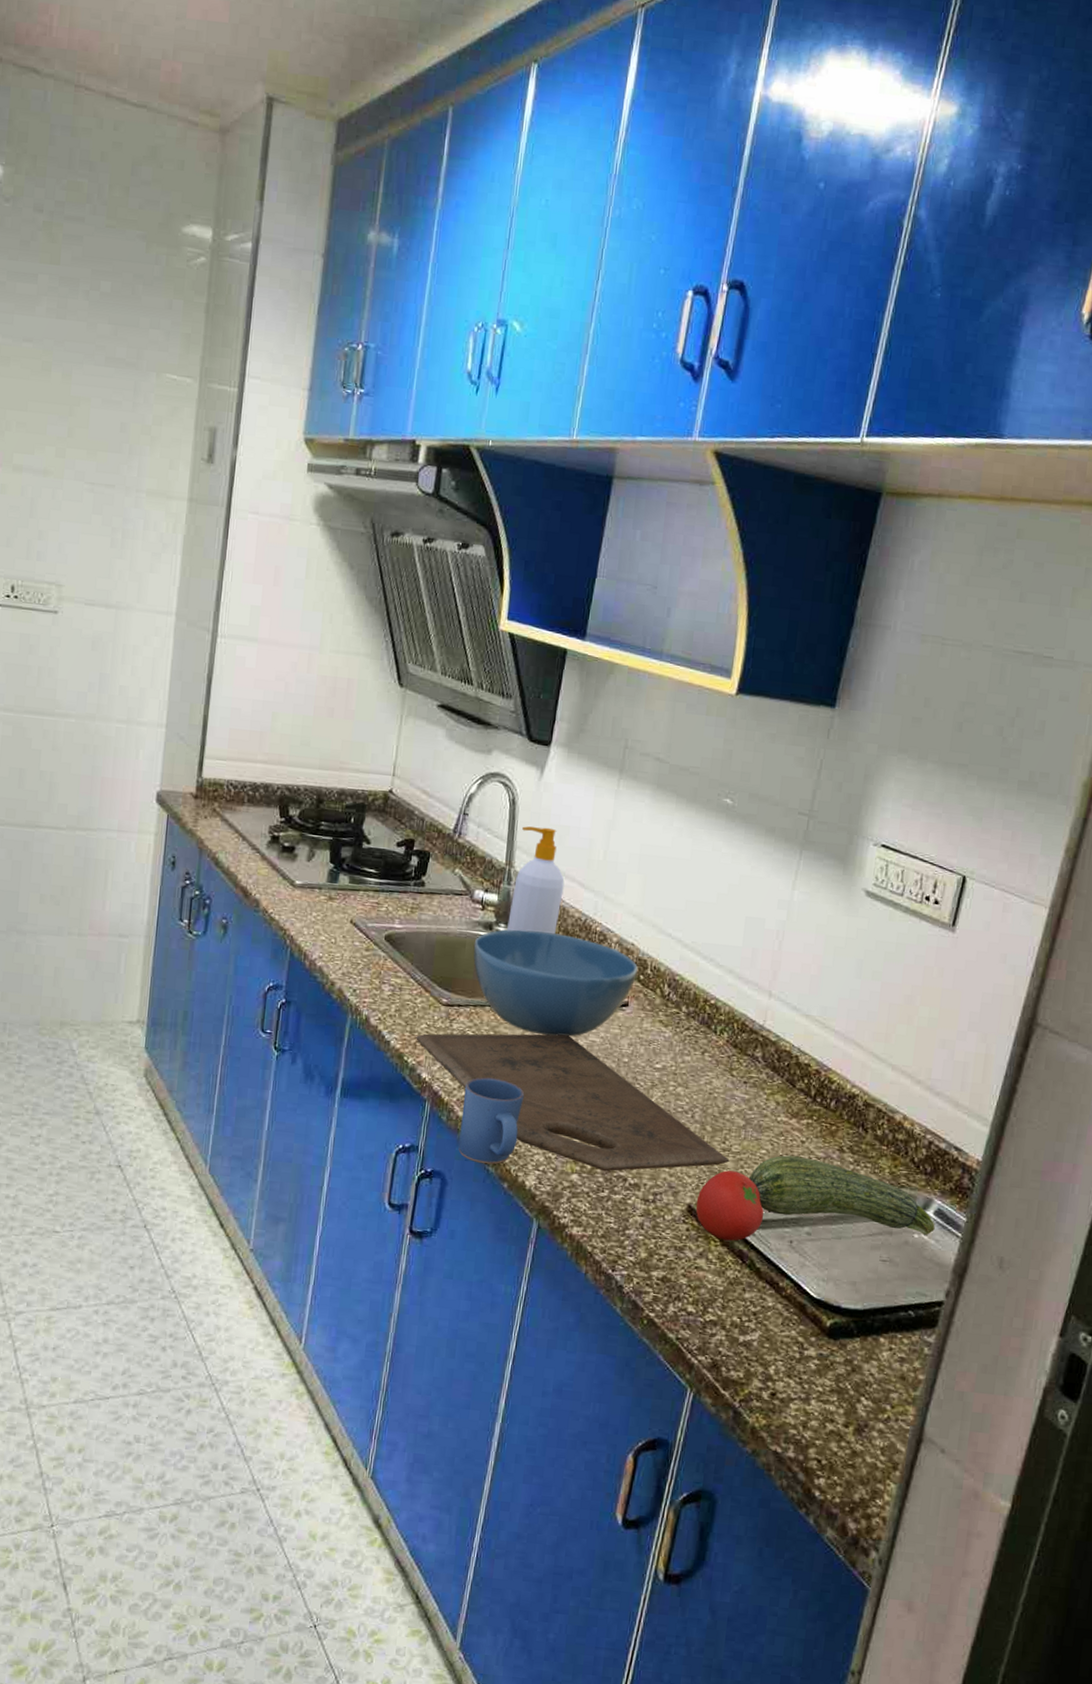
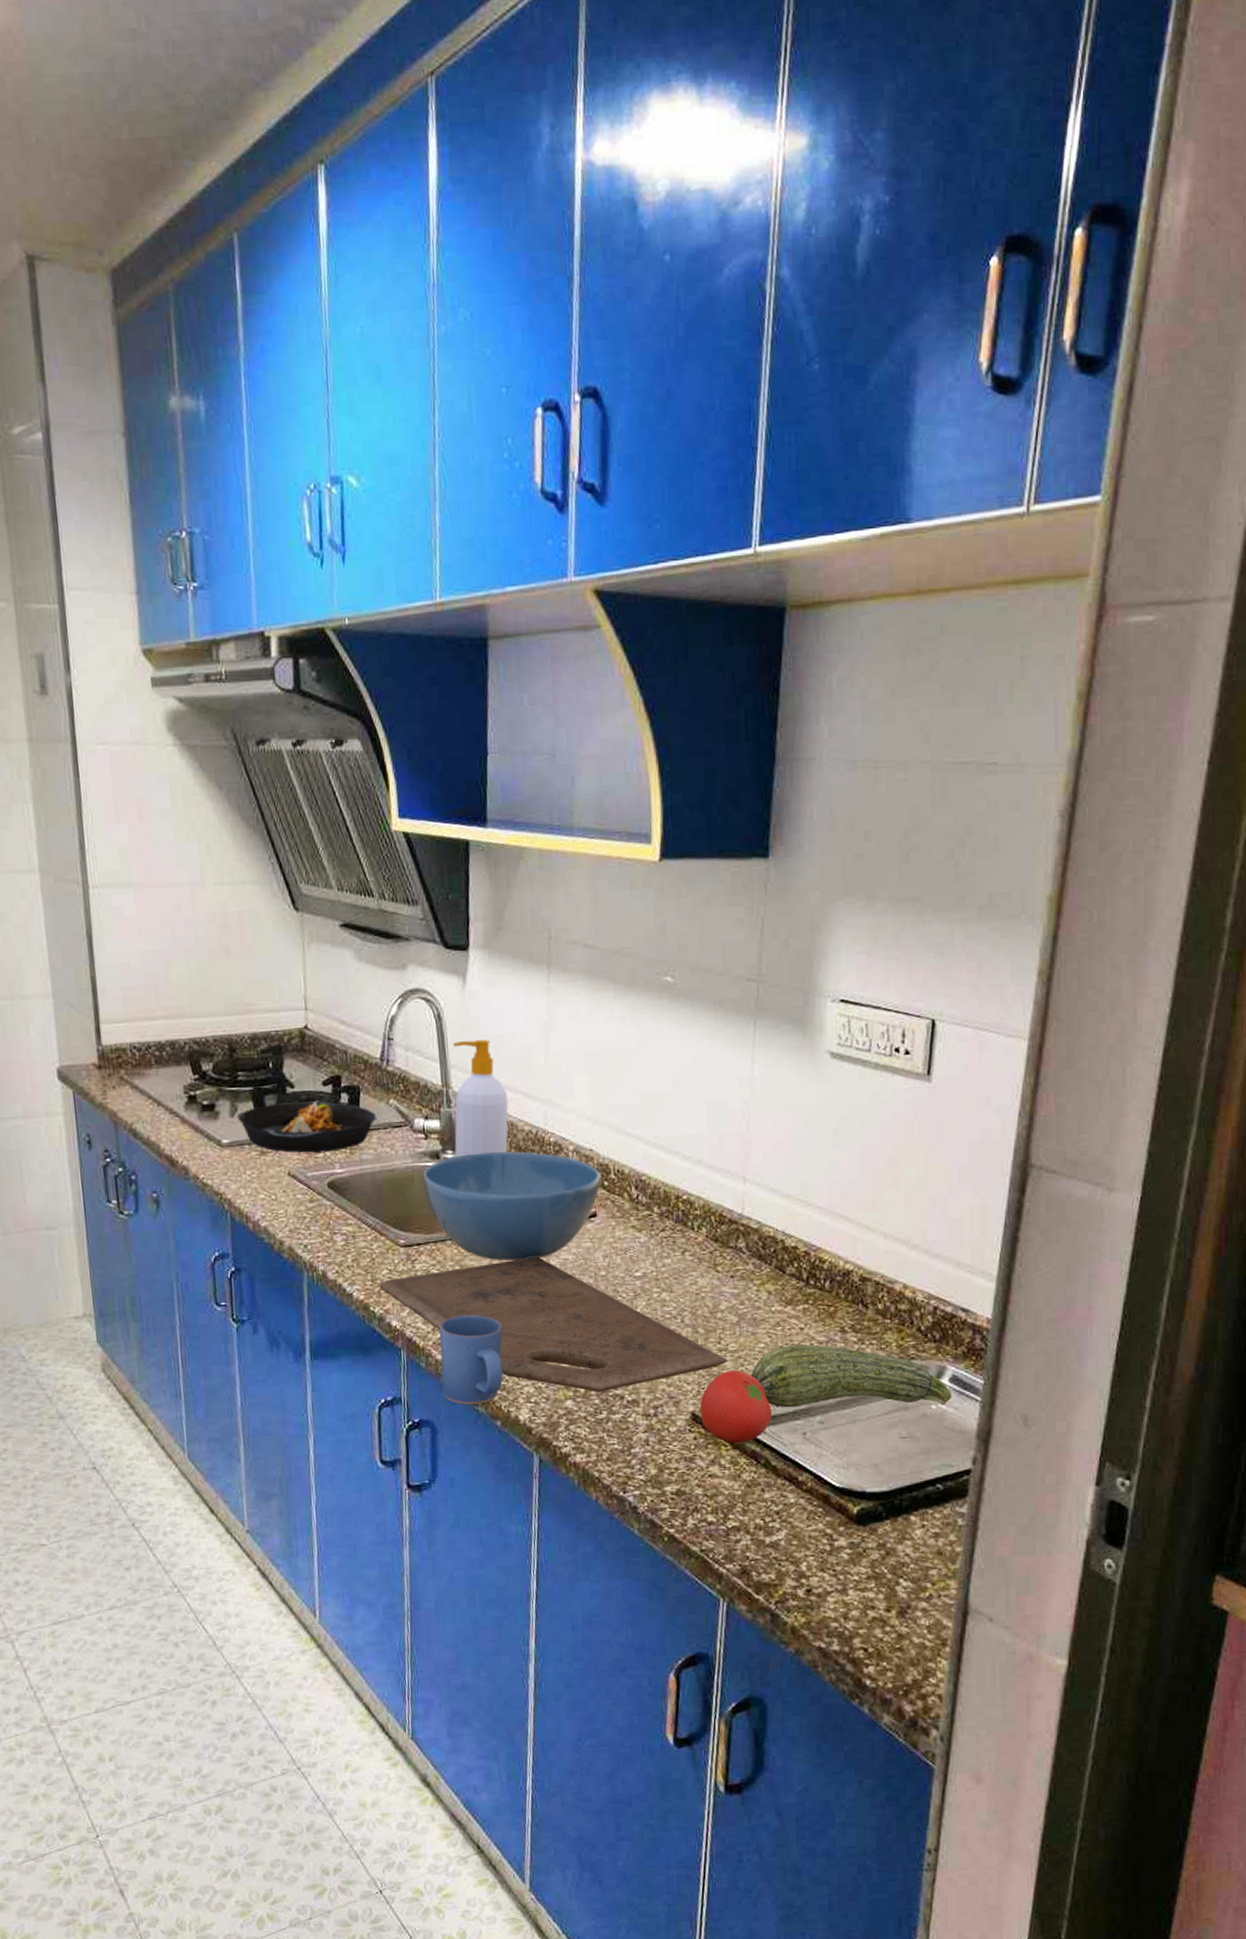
wok: none [313,855,442,908] -> present [237,1098,377,1153]

